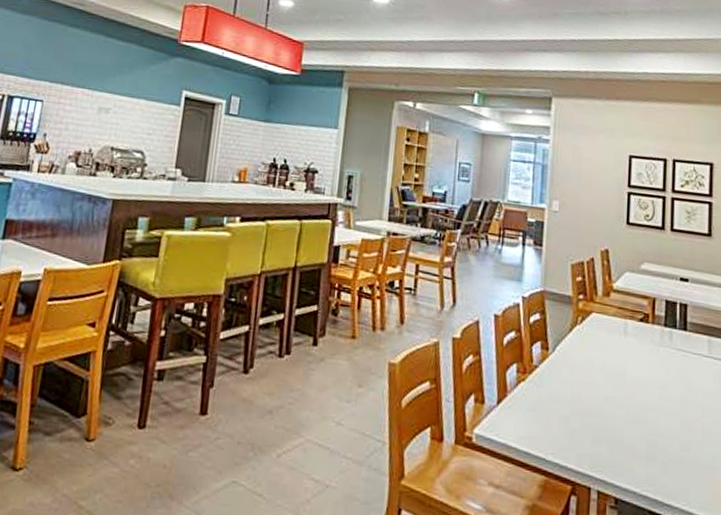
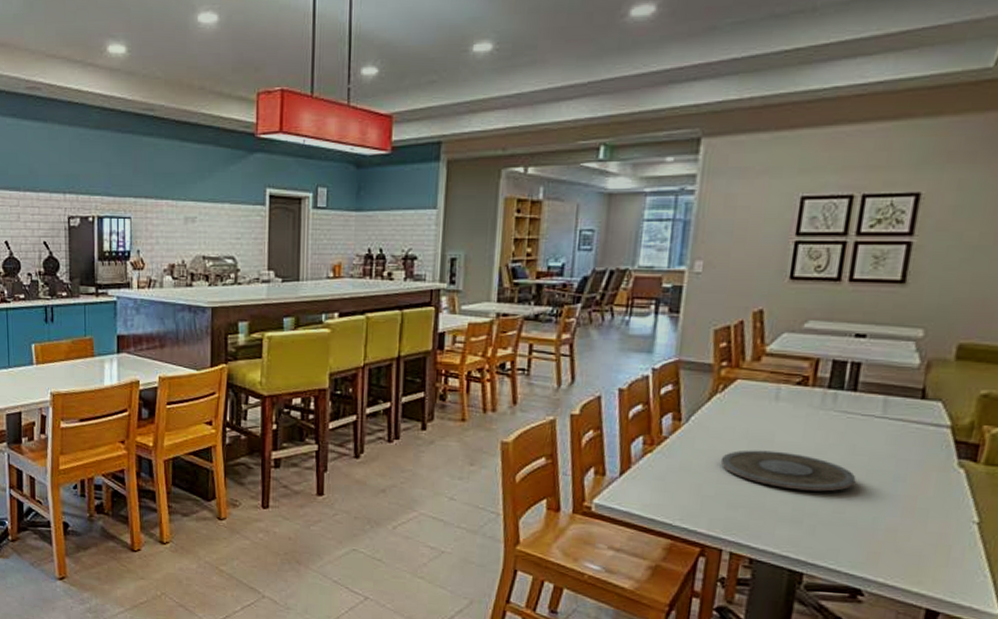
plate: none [583,382,695,428] -> present [720,450,856,492]

